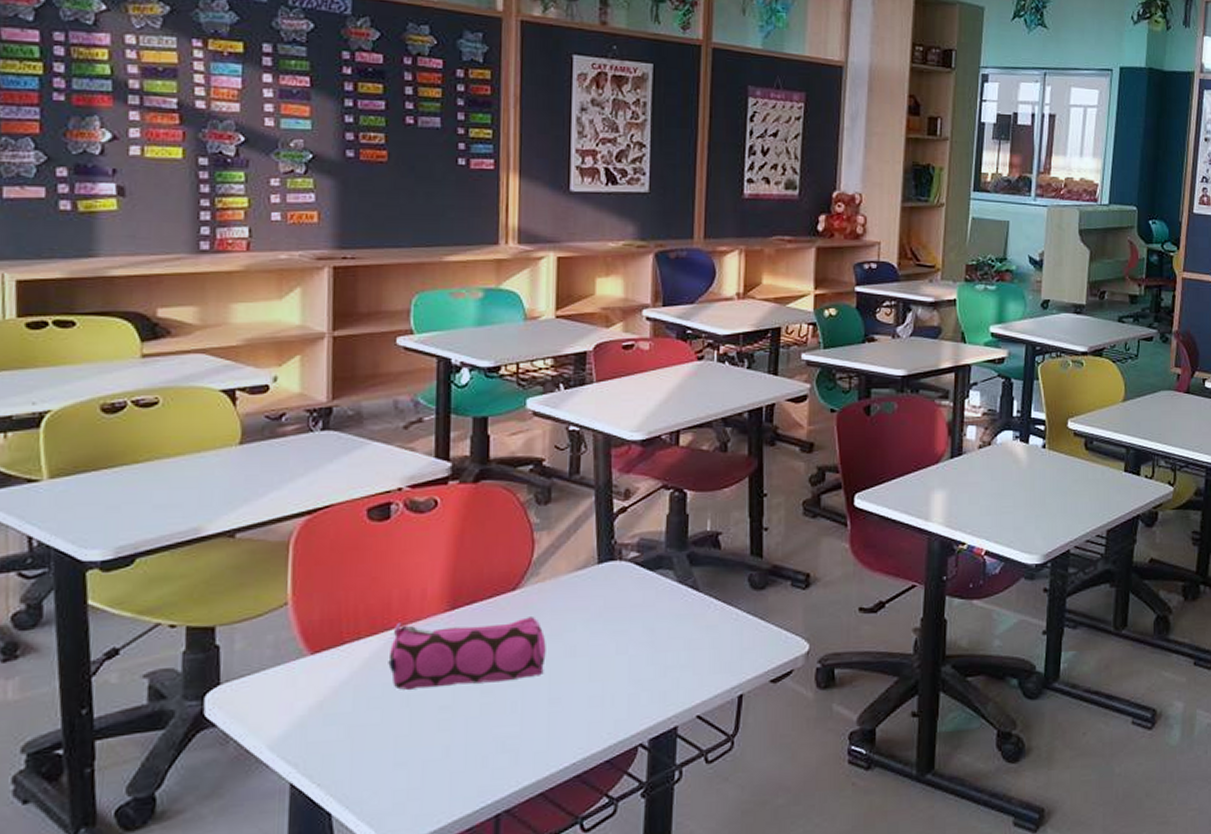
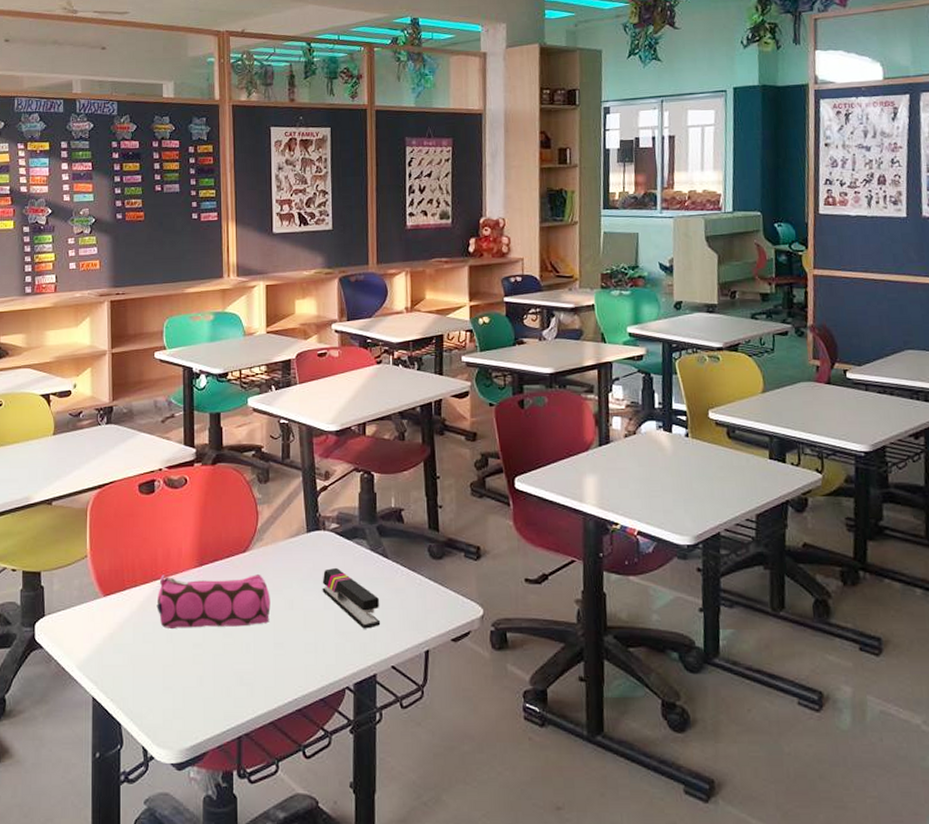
stapler: none [614,604,686,675] -> present [322,567,381,629]

